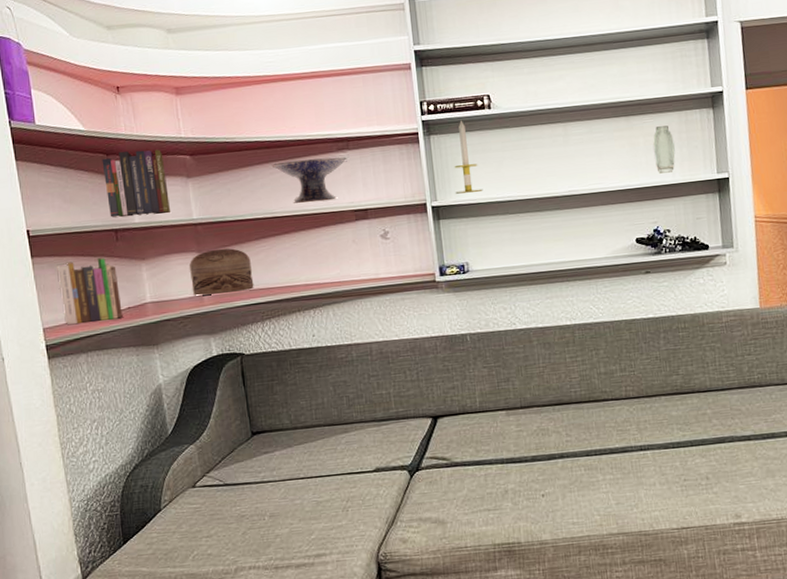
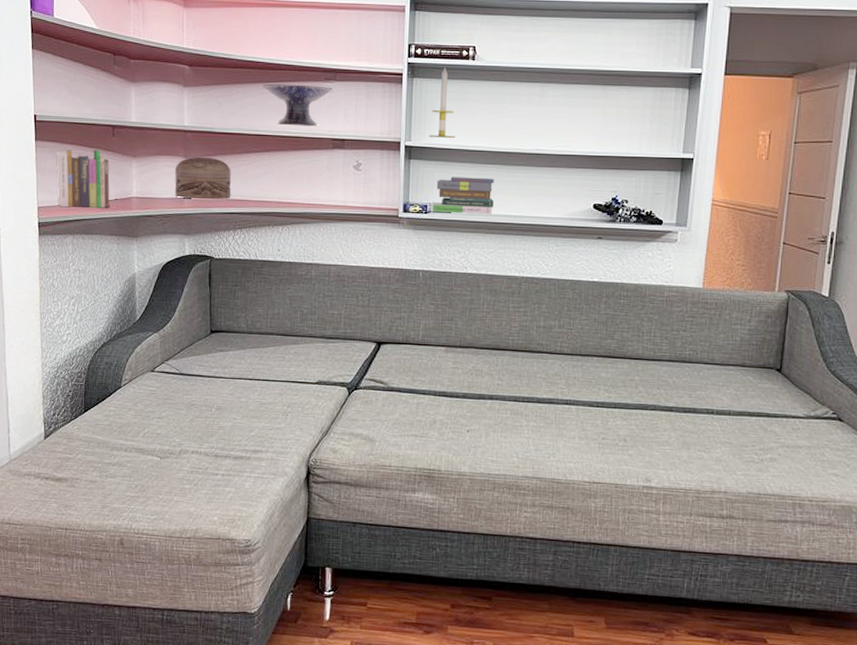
books: present [102,149,170,218] -> none [109,53,165,118]
books: none [469,227,533,272] -> present [432,177,494,215]
vase: present [652,125,675,174] -> none [623,99,646,145]

